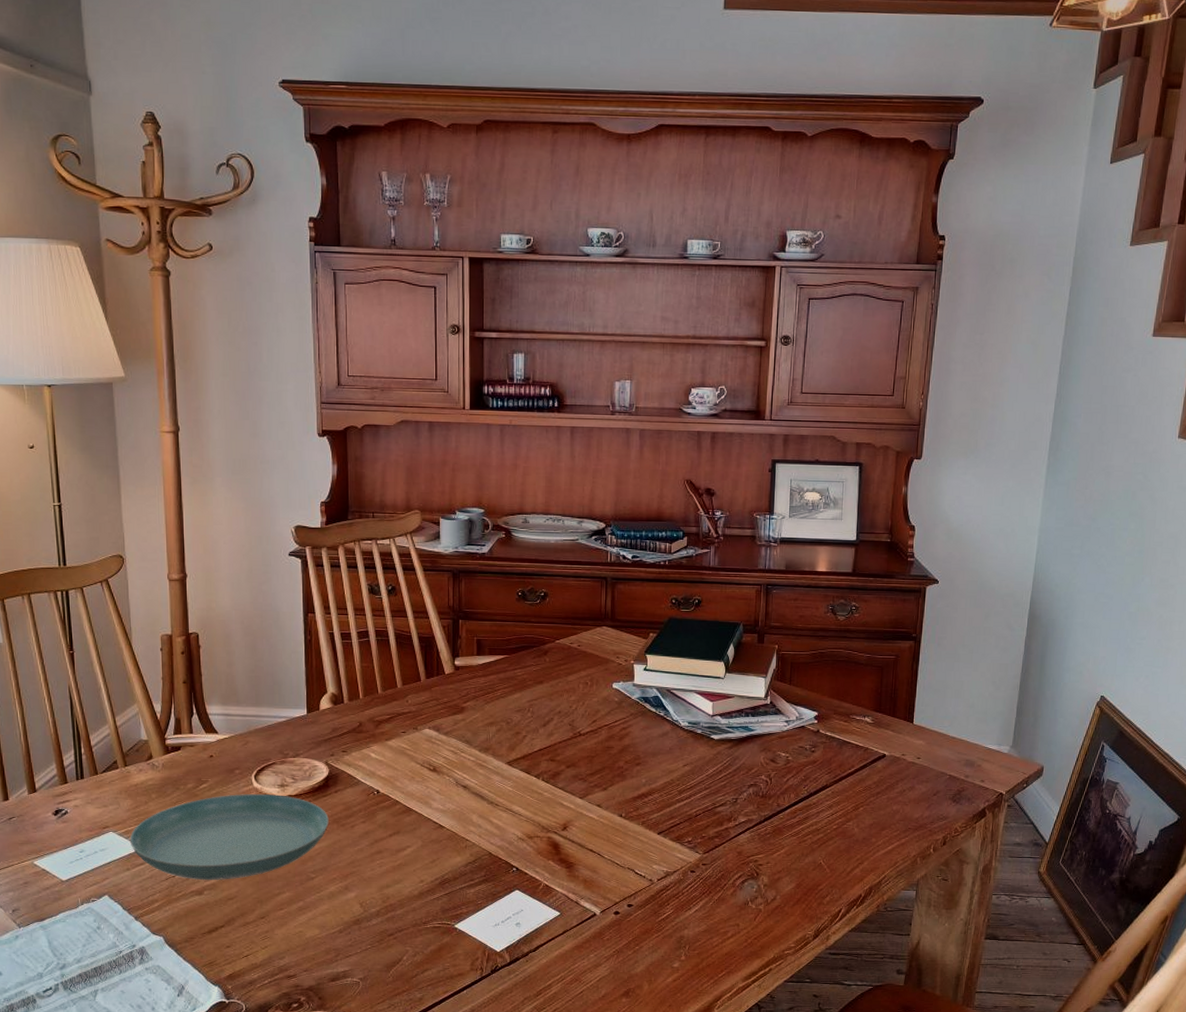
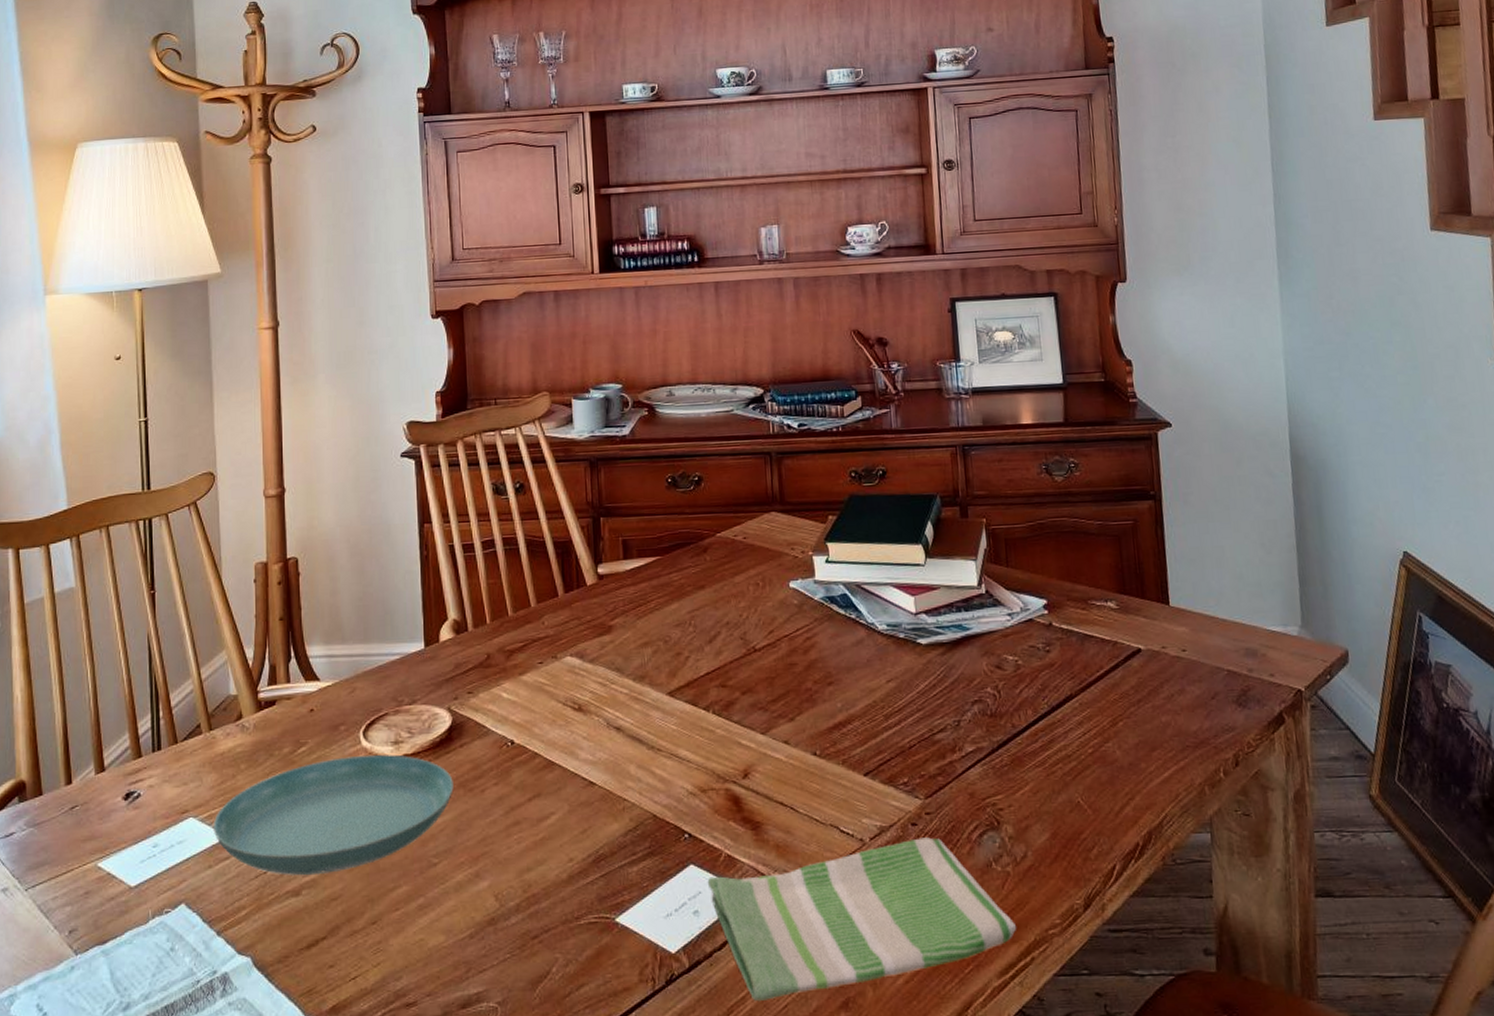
dish towel: none [528,881,762,987] -> present [707,837,1017,1001]

